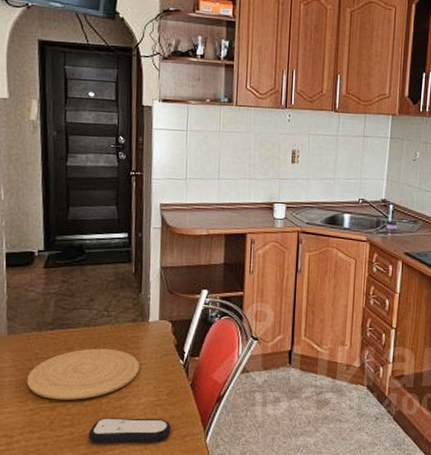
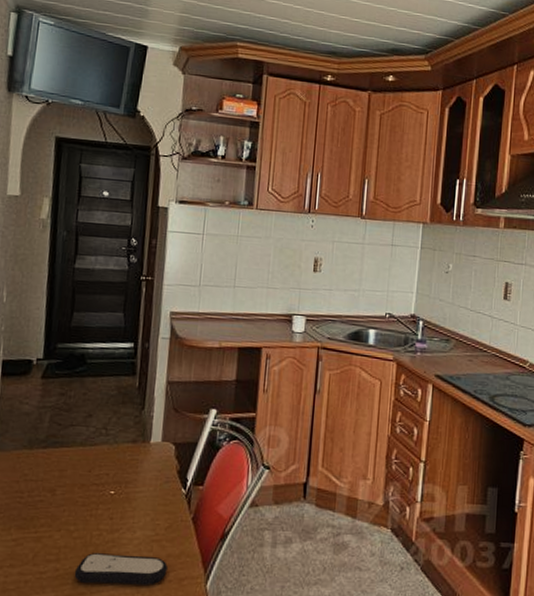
plate: present [26,348,140,400] -> none [11,471,137,531]

